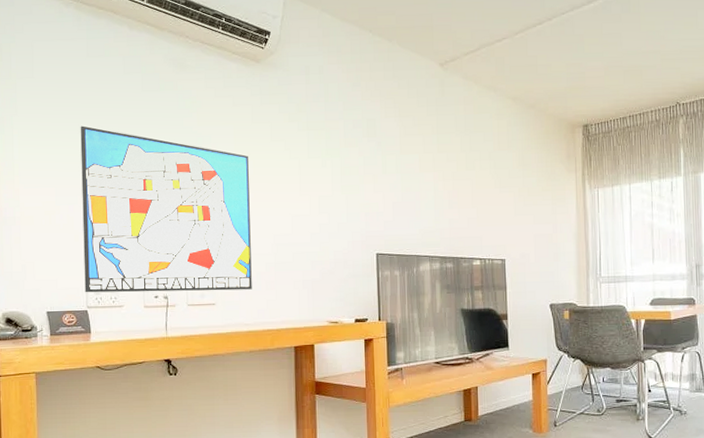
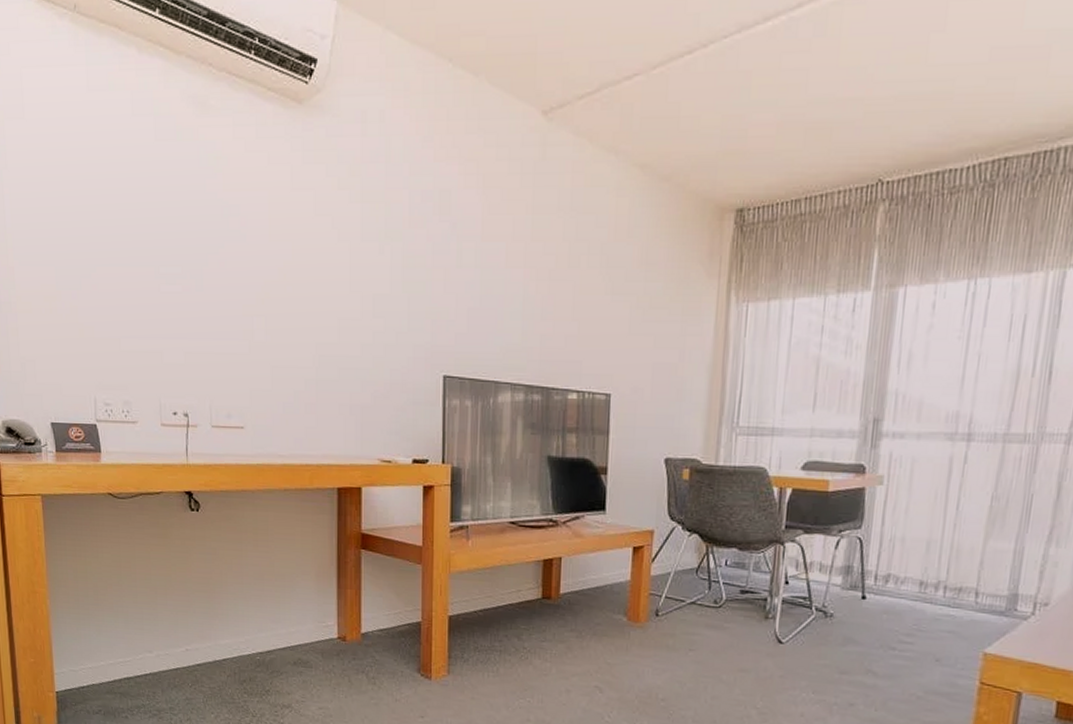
wall art: present [80,126,252,293] -> none [81,186,288,412]

